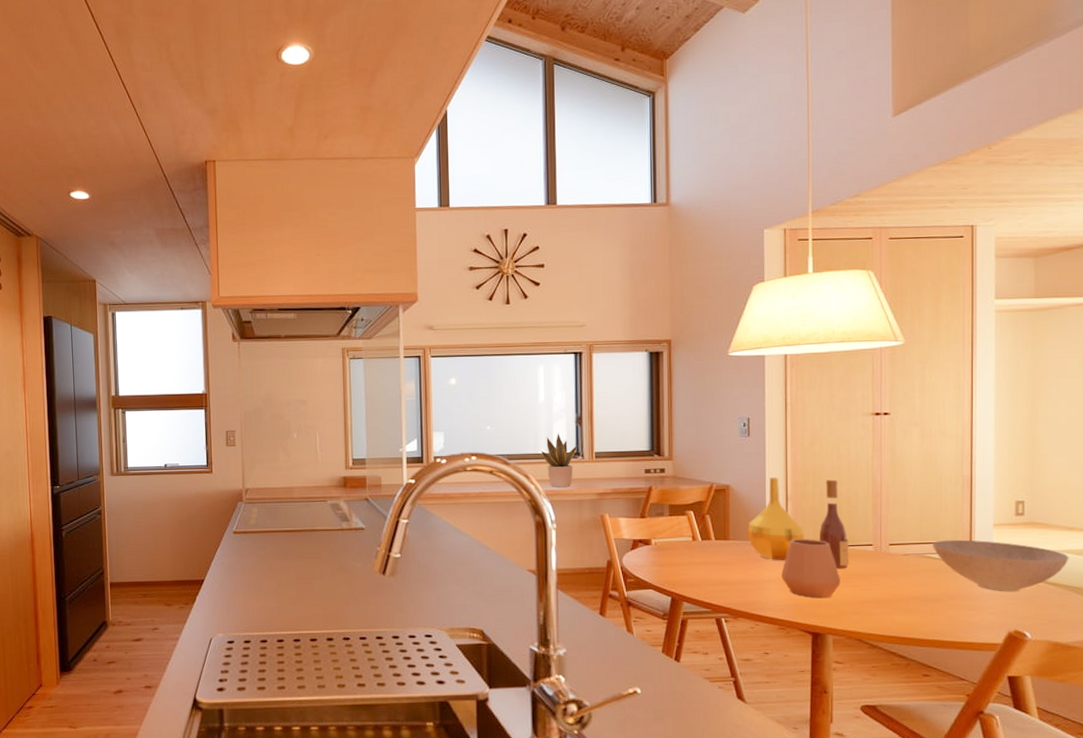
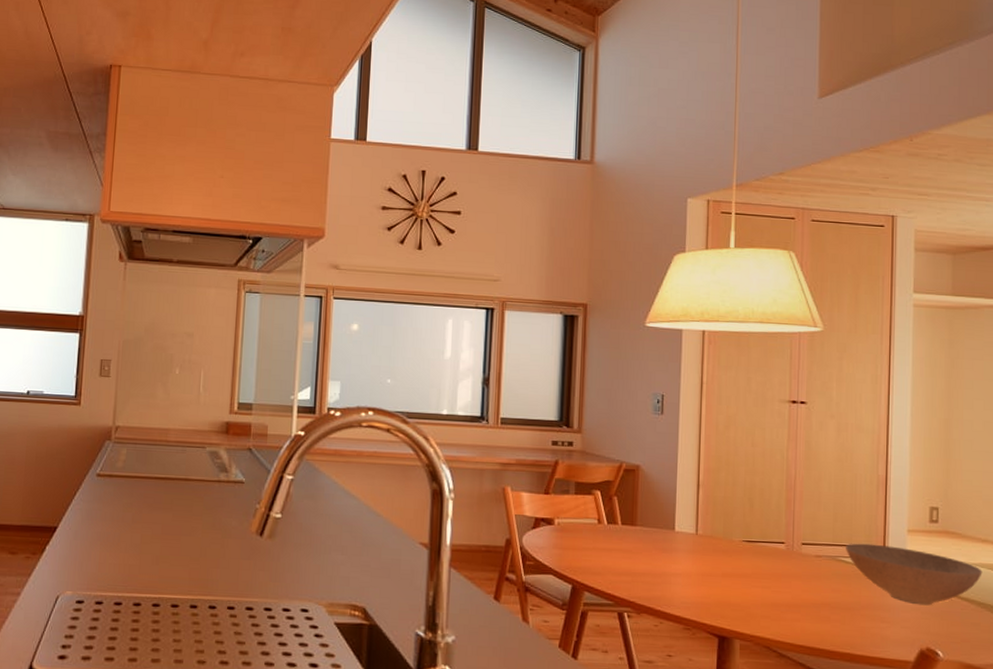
potted plant: present [541,432,579,487] -> none [443,393,484,454]
vase: present [746,477,805,560] -> none [655,461,716,553]
cup: present [781,539,840,599] -> none [689,530,750,599]
wine bottle: present [819,479,849,570] -> none [730,468,760,568]

